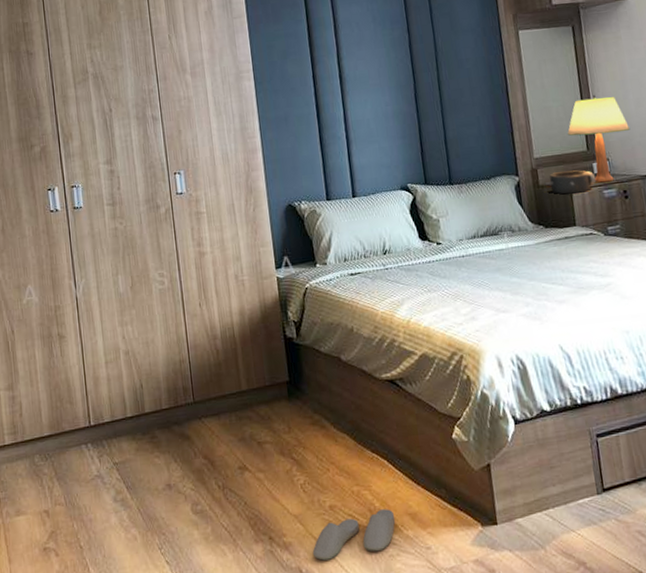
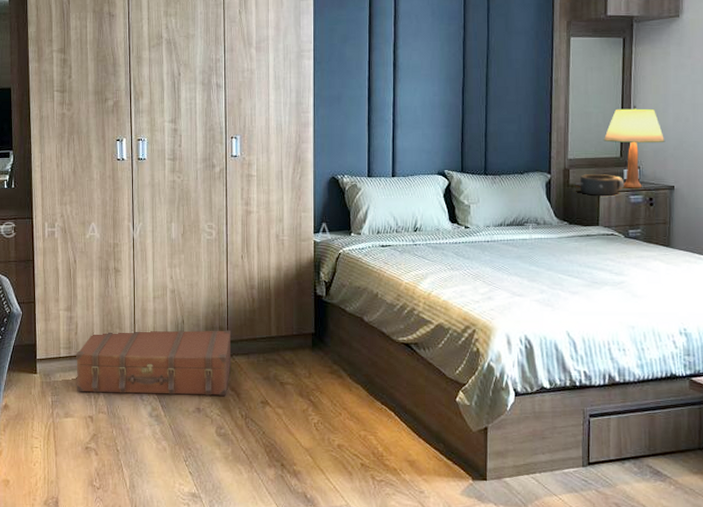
suitcase: none [23,389,201,484] -> present [76,330,232,396]
slippers: present [312,509,395,561] -> none [318,454,395,490]

